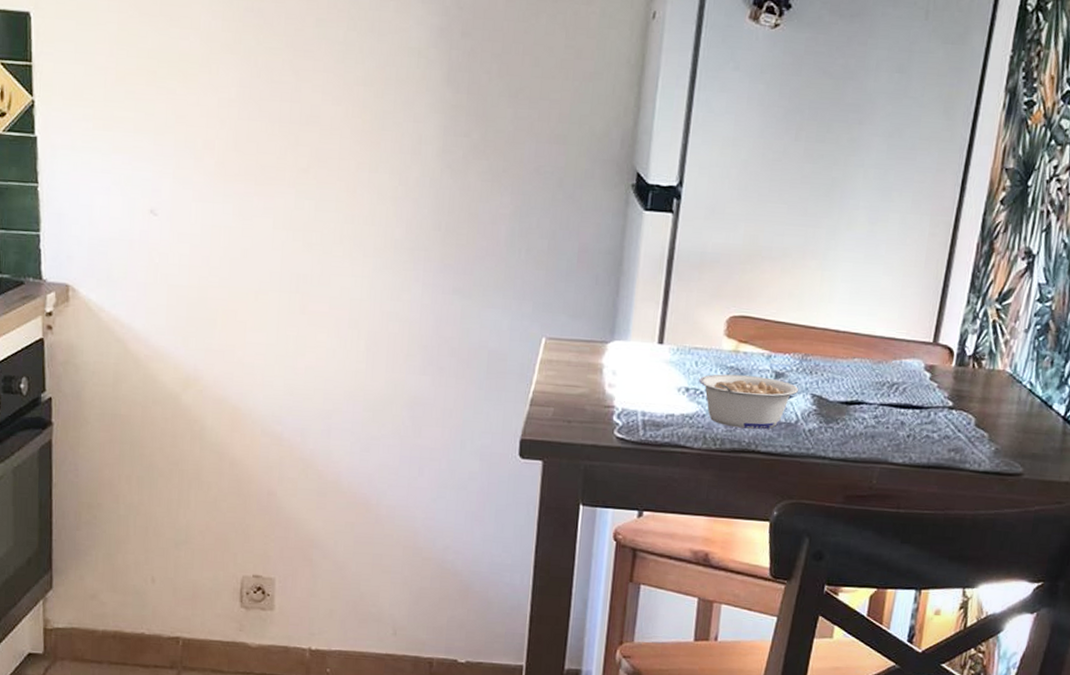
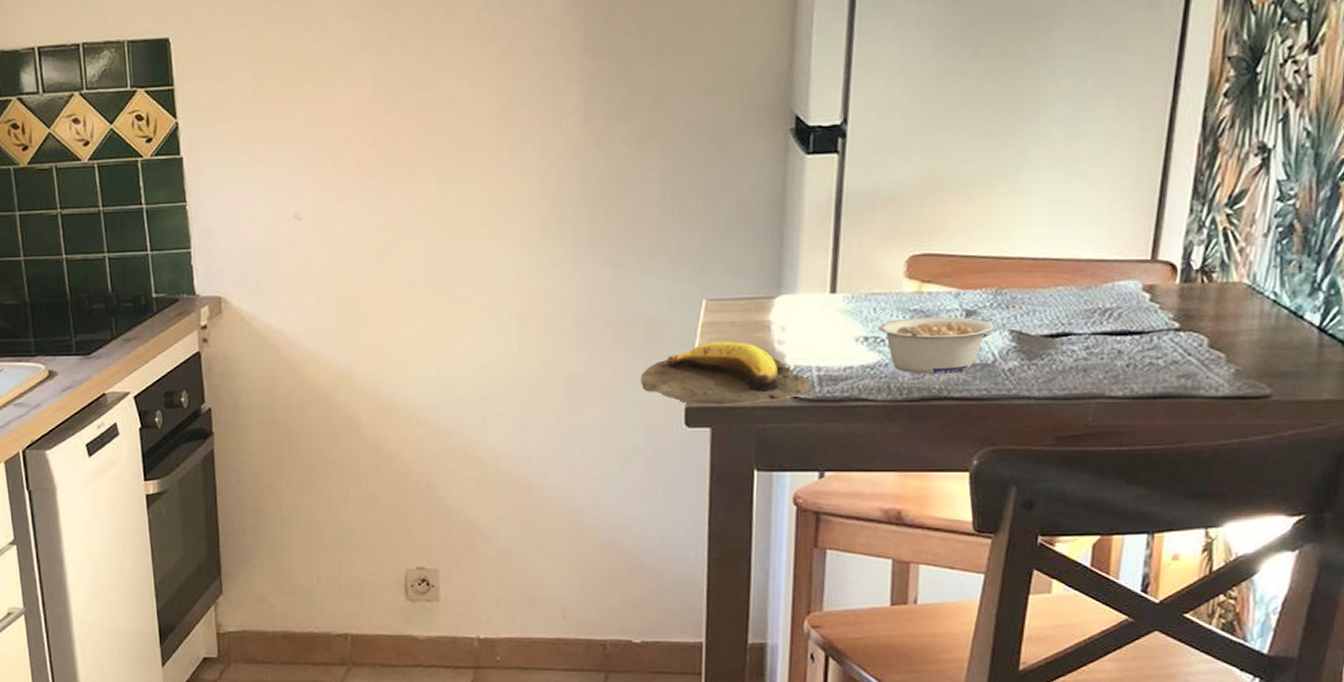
banana: none [479,379,635,441] -> present [640,341,810,406]

